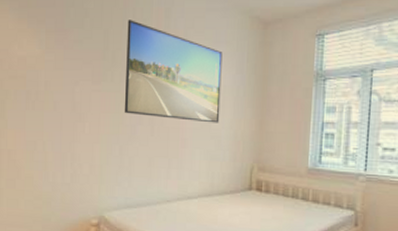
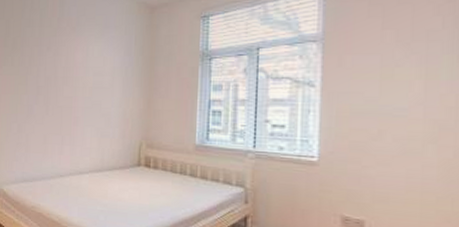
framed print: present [125,20,223,123] -> none [23,10,112,102]

